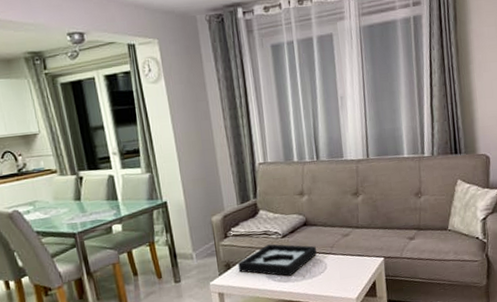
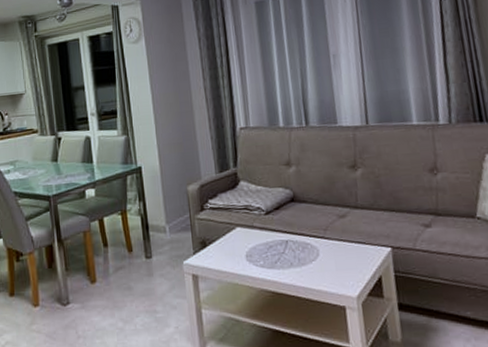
decorative tray: present [237,244,317,276] -> none [214,221,307,261]

